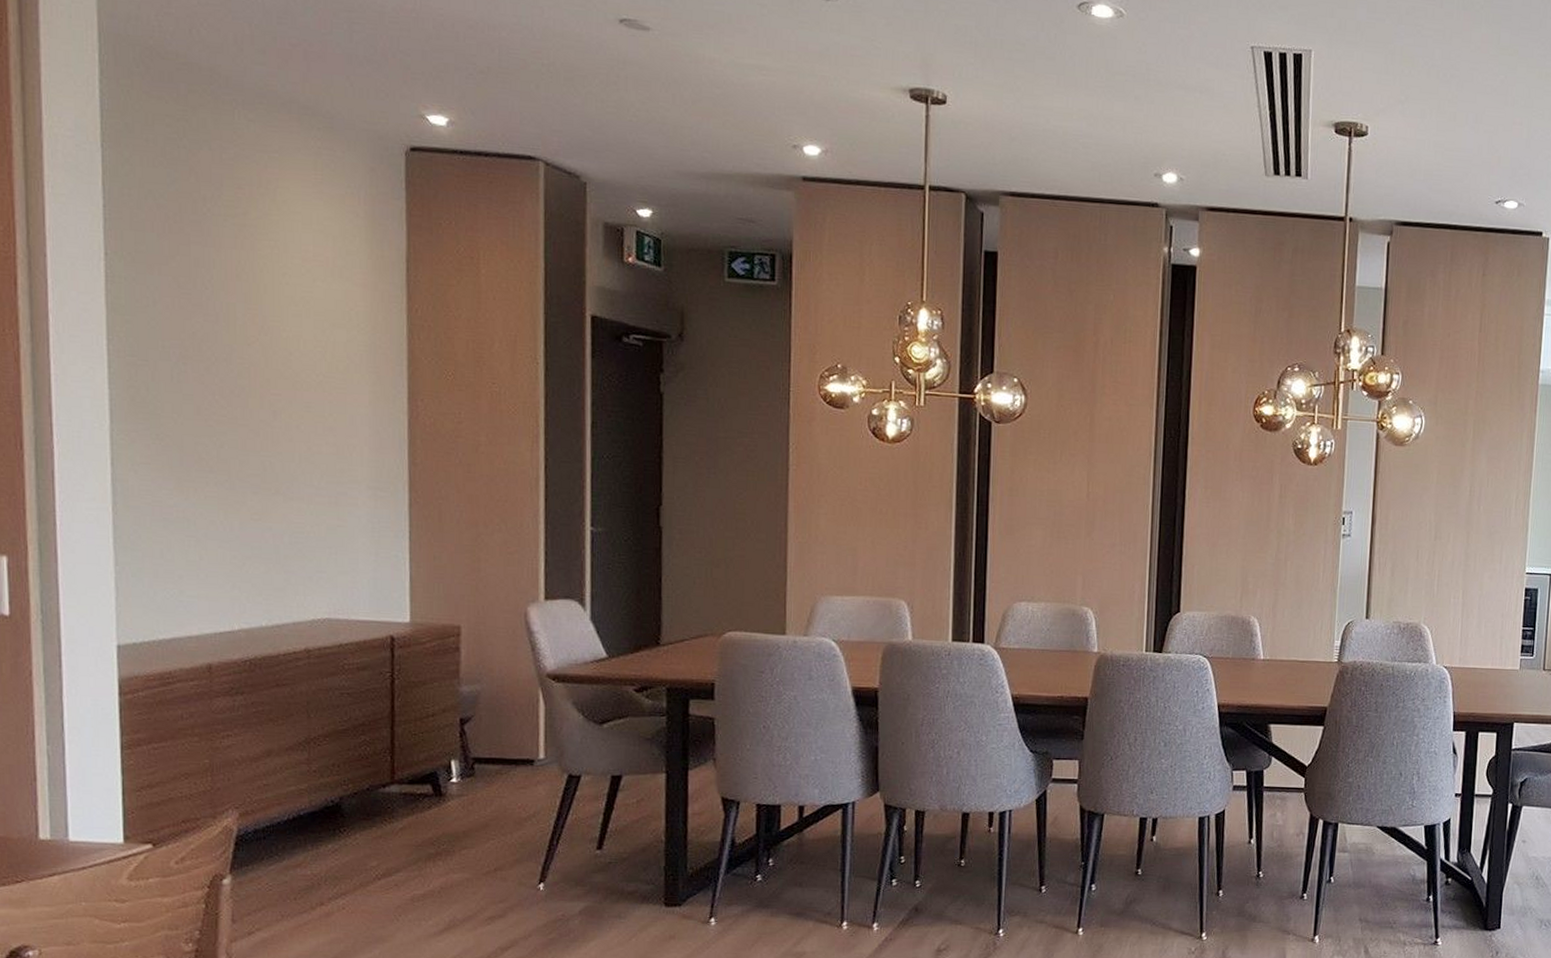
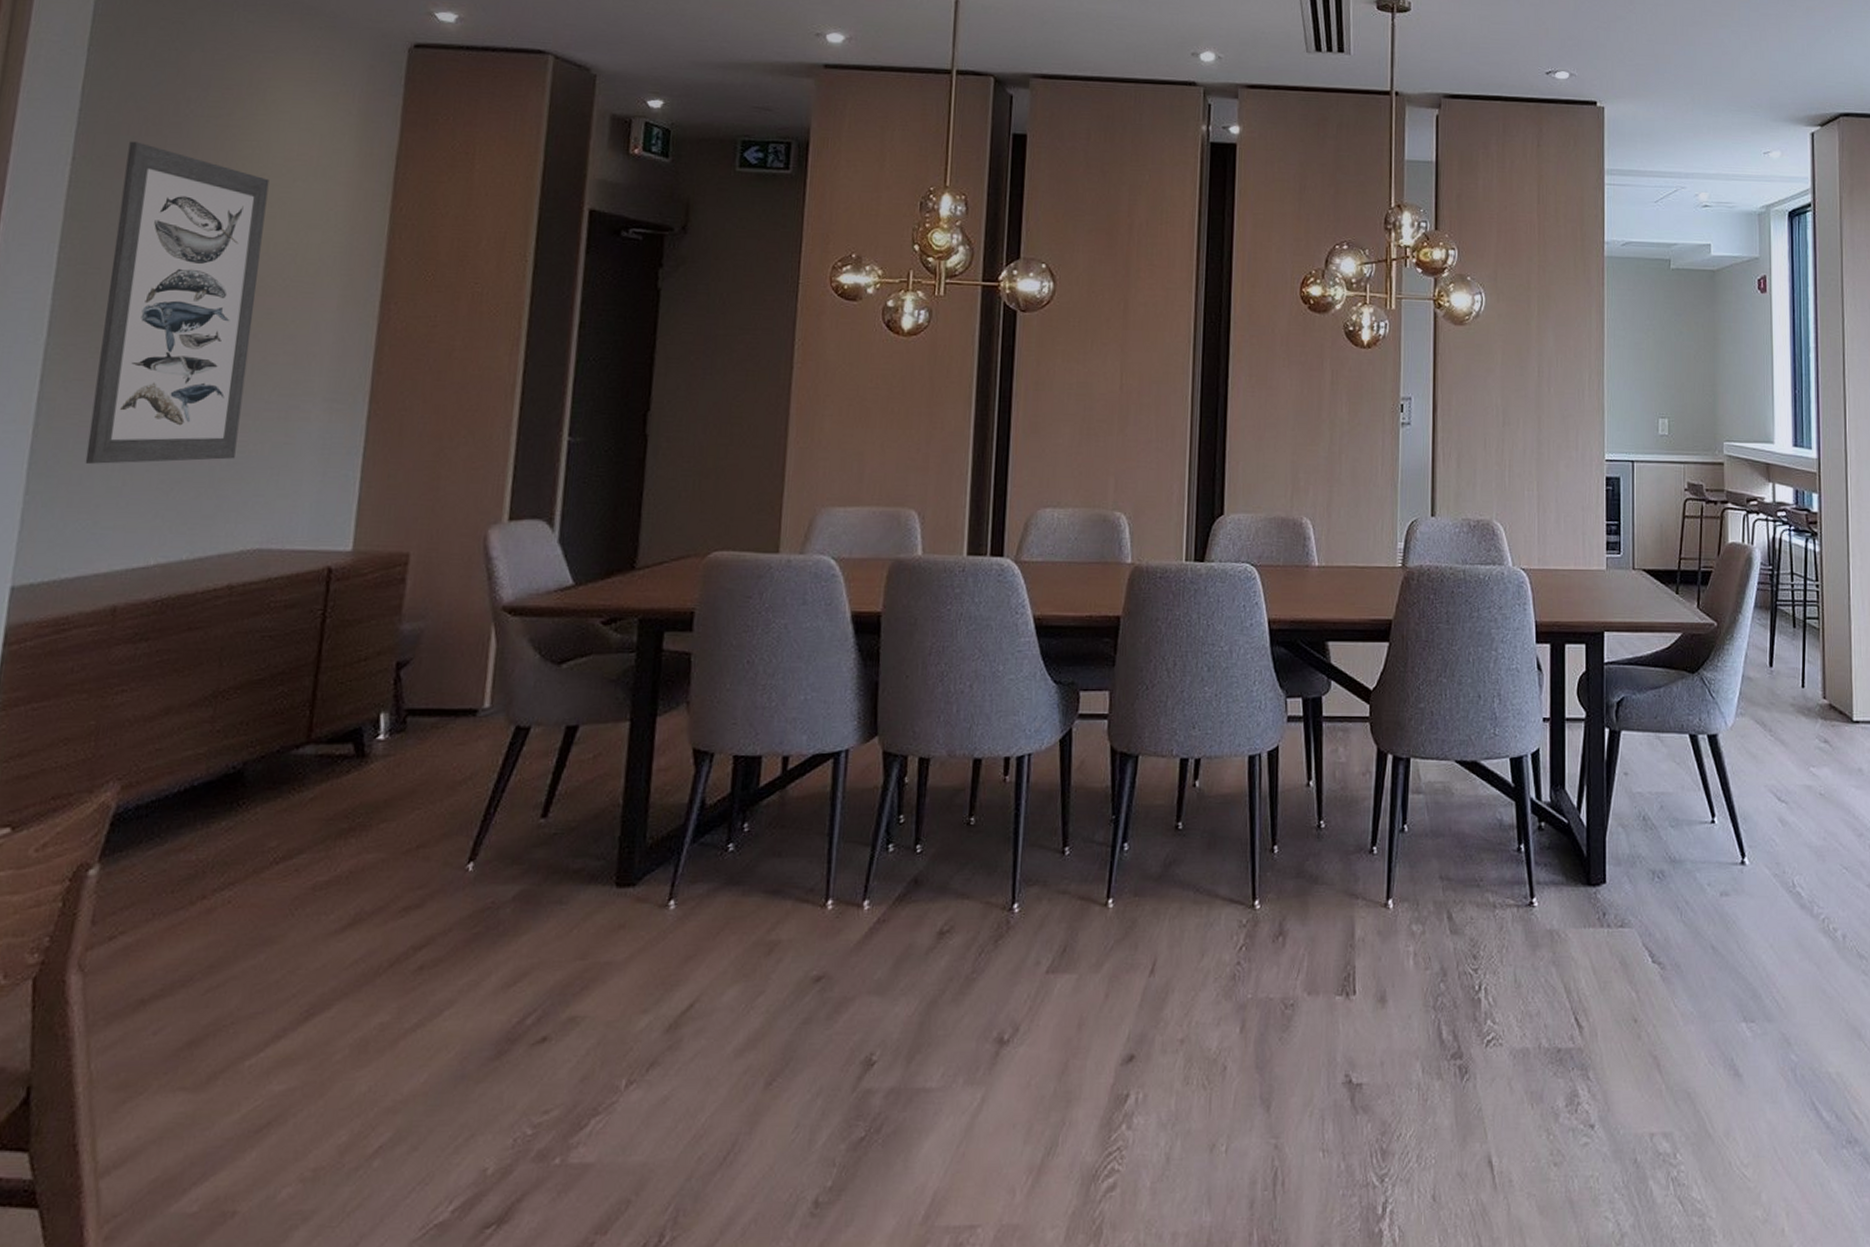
wall art: none [155,238,295,540] -> present [85,141,270,464]

